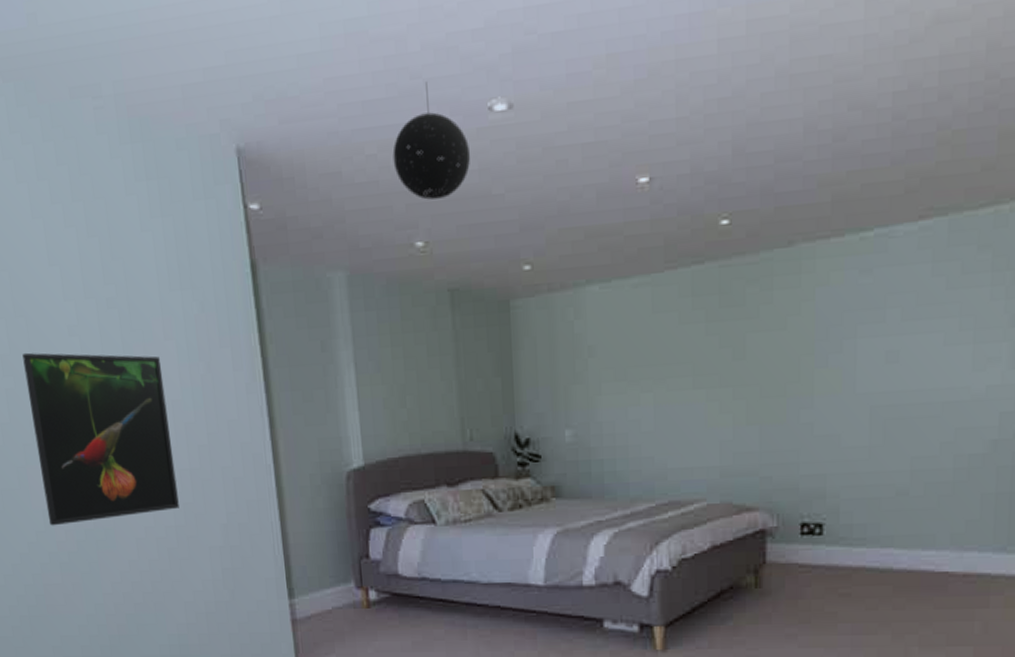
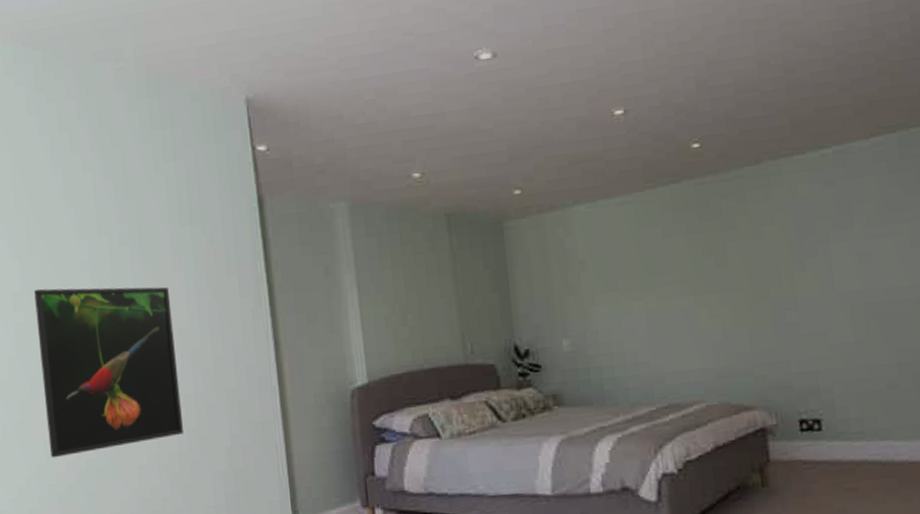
pendant light: present [392,81,470,200] -> none [389,37,461,137]

